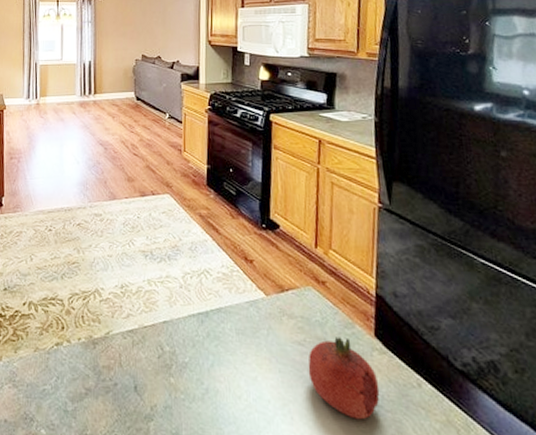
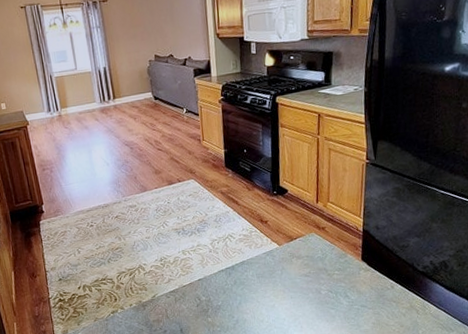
fruit: present [308,337,380,420] -> none [312,265,365,319]

